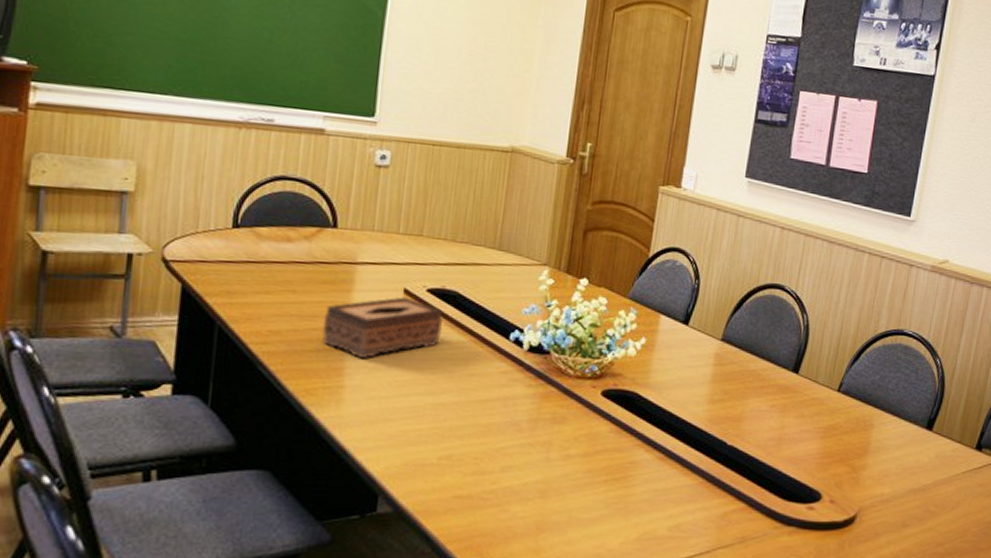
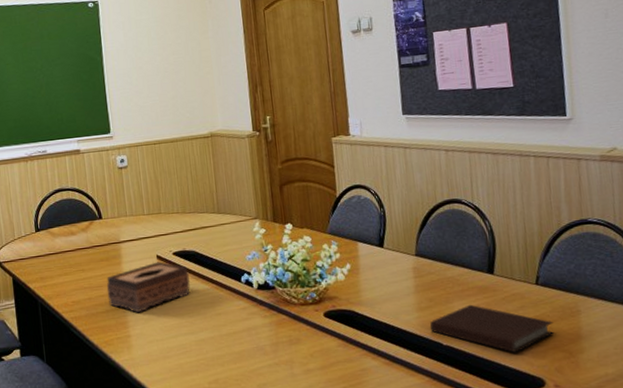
notebook: none [717,403,845,462] -> present [429,304,555,353]

